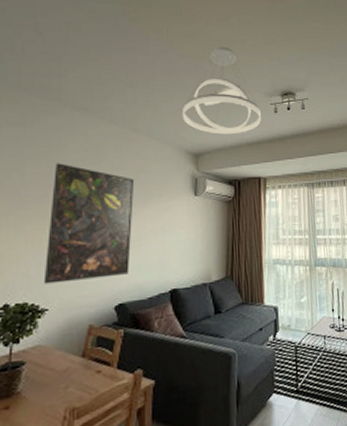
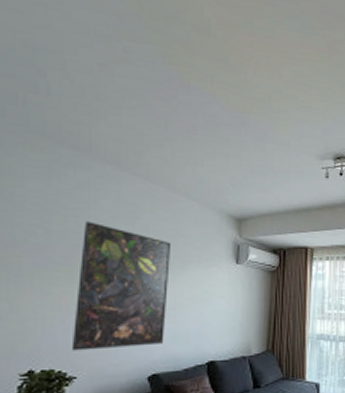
pendant light: present [182,46,262,135] -> none [225,100,312,199]

